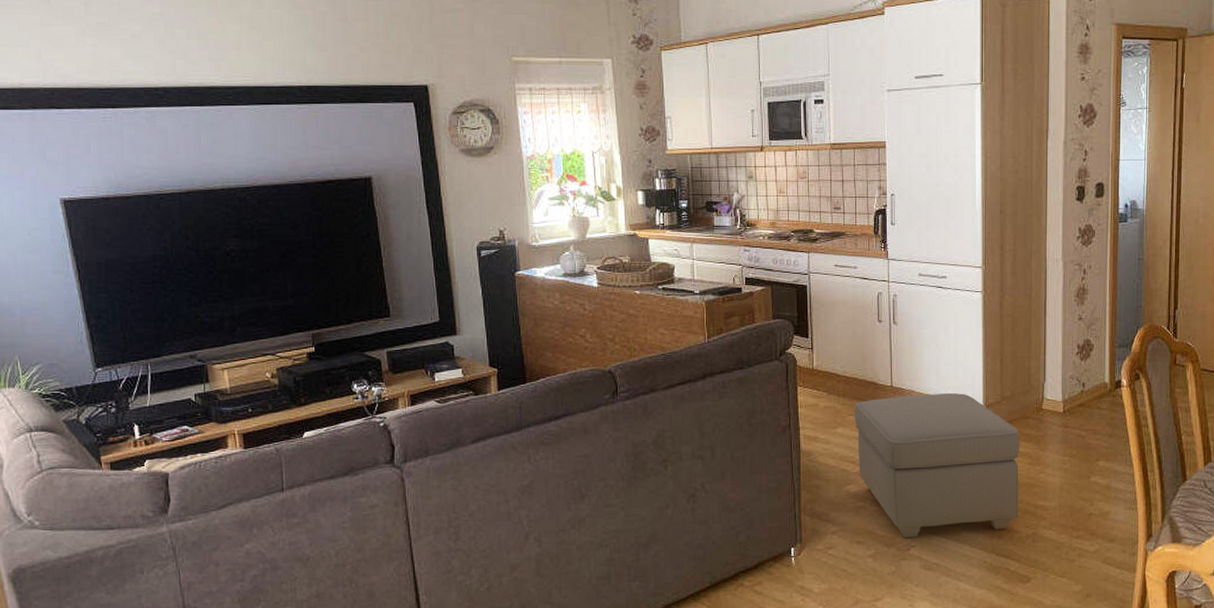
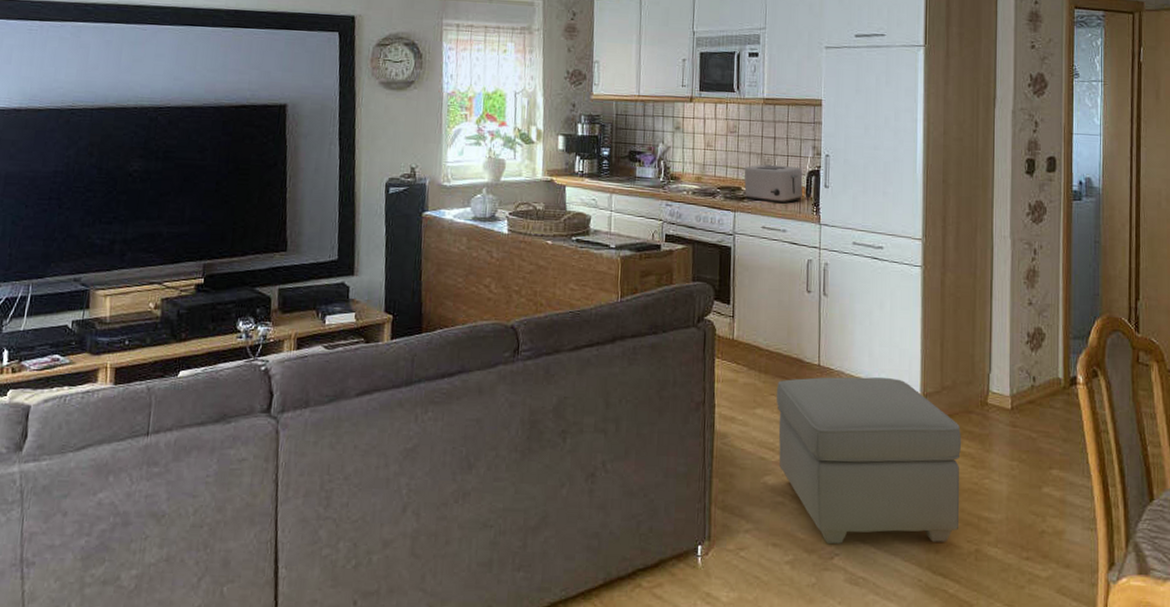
toaster: none [815,206,871,242] -> present [744,164,803,204]

